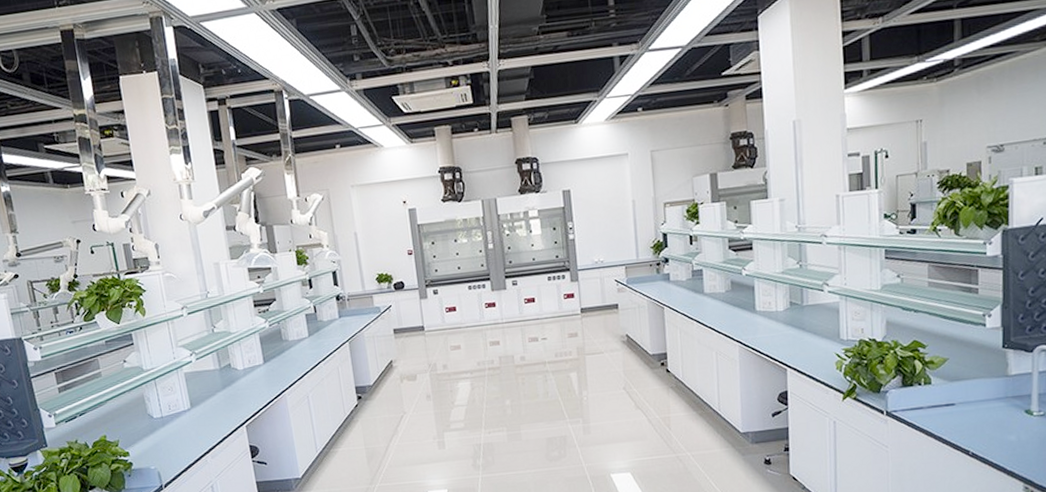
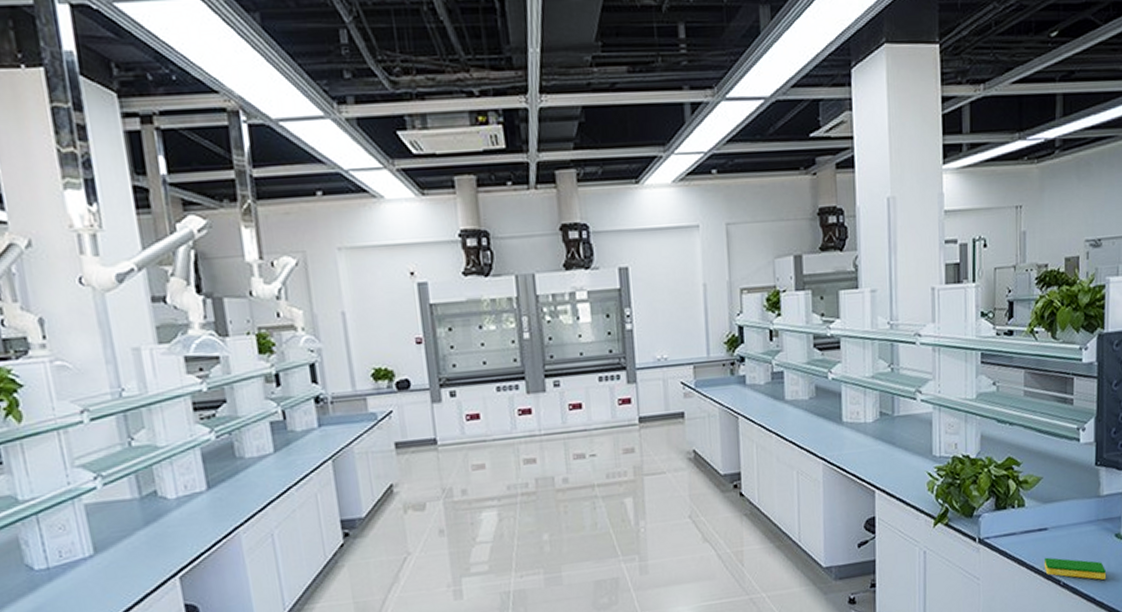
dish sponge: none [951,429,1017,452] -> present [1043,557,1107,580]

